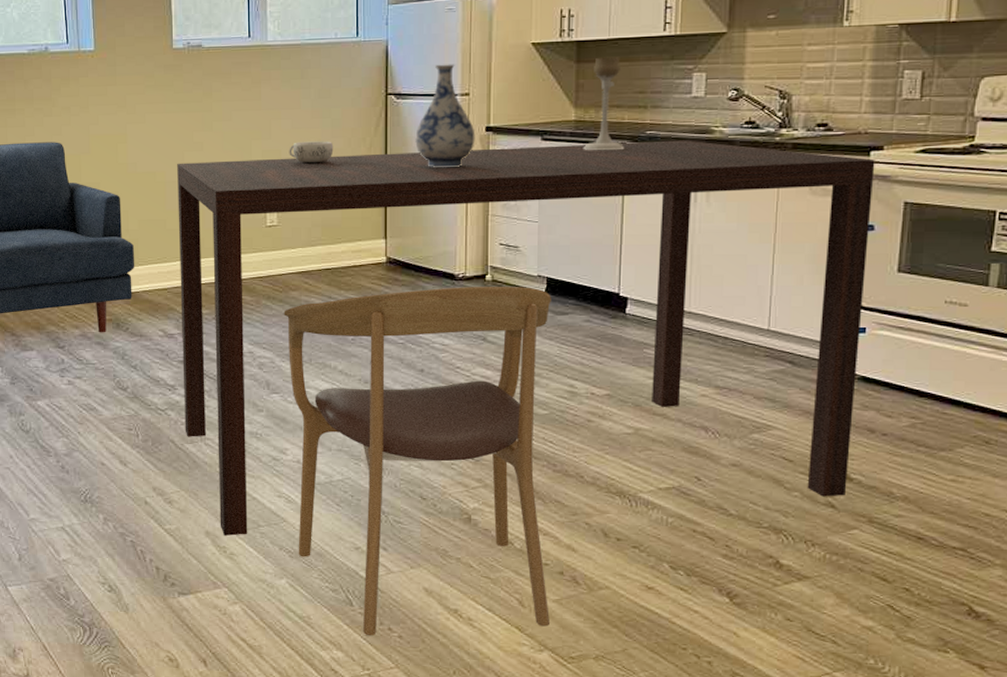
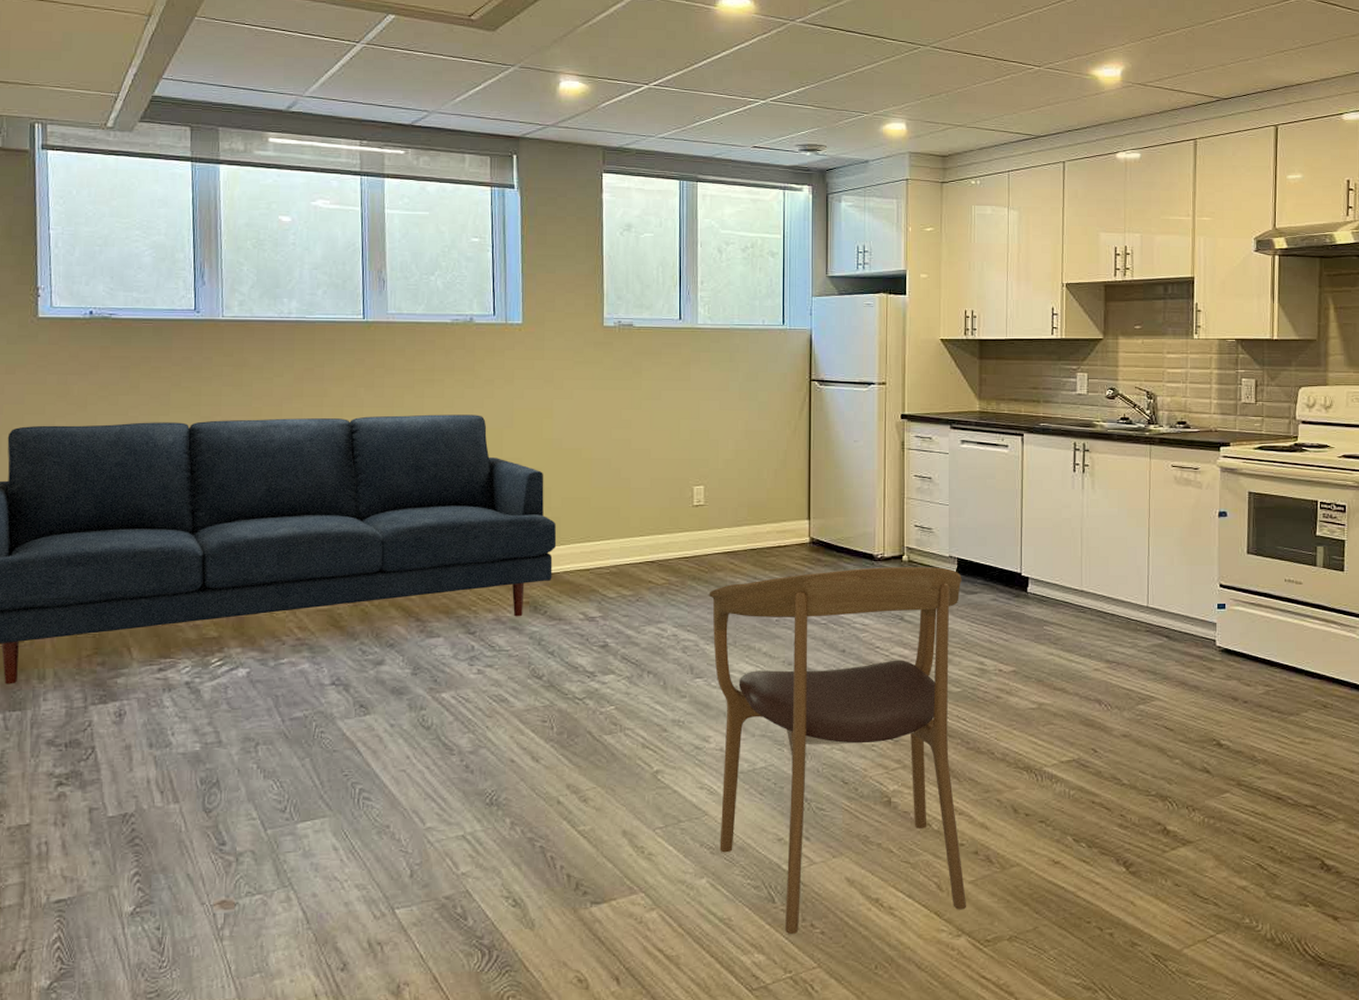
dining table: present [177,140,875,536] -> none [603,432,1224,834]
decorative bowl: present [289,141,334,164] -> none [717,423,760,444]
vase: present [415,64,475,167] -> none [837,354,892,451]
candle holder: present [583,56,624,151] -> none [986,355,1022,440]

